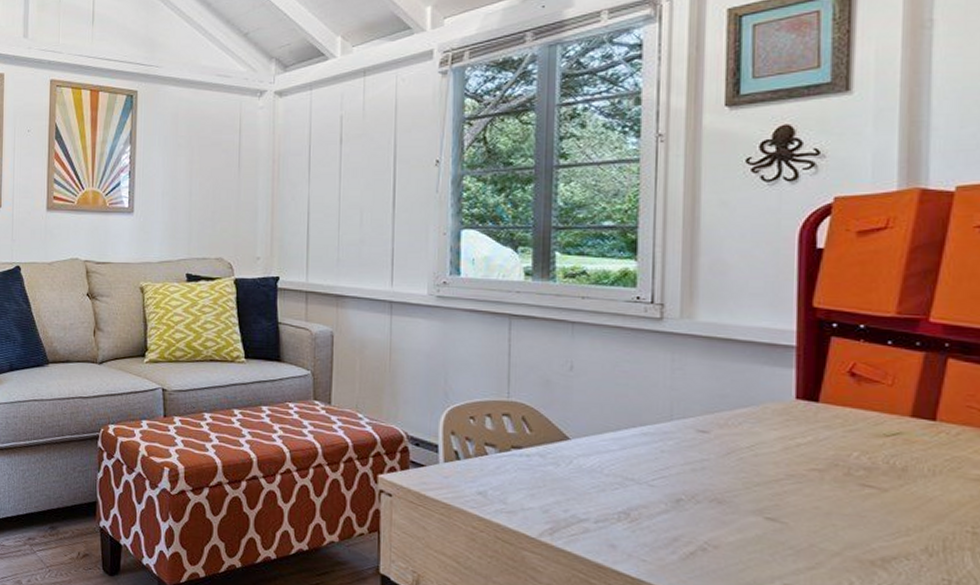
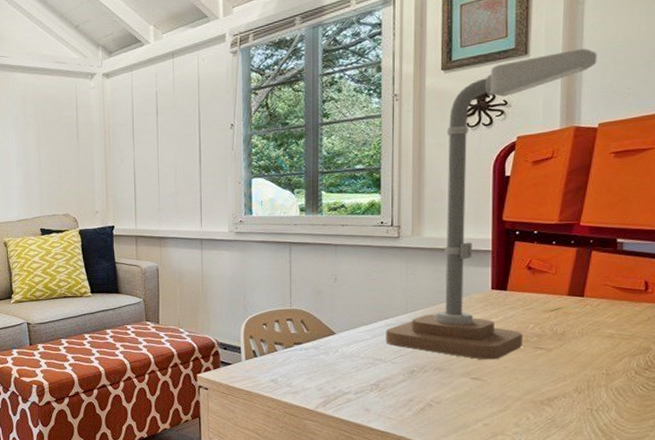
desk lamp: none [641,87,953,496] -> present [386,49,597,360]

